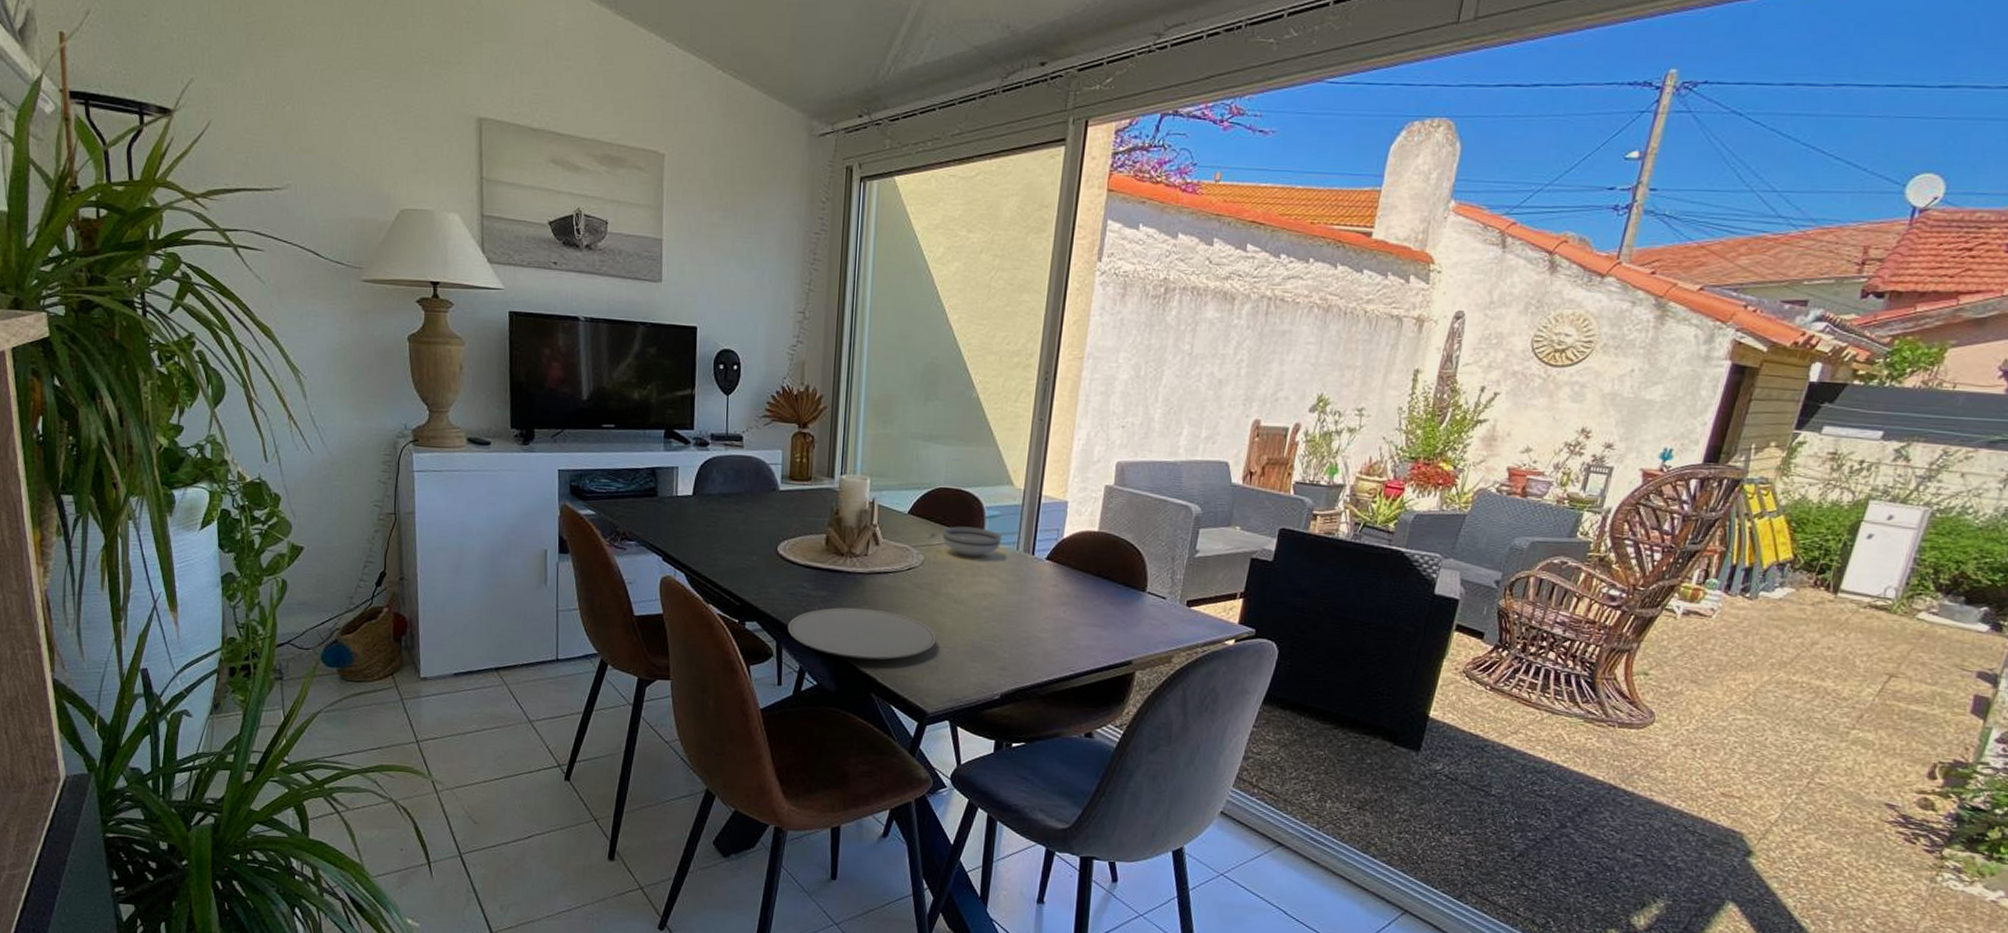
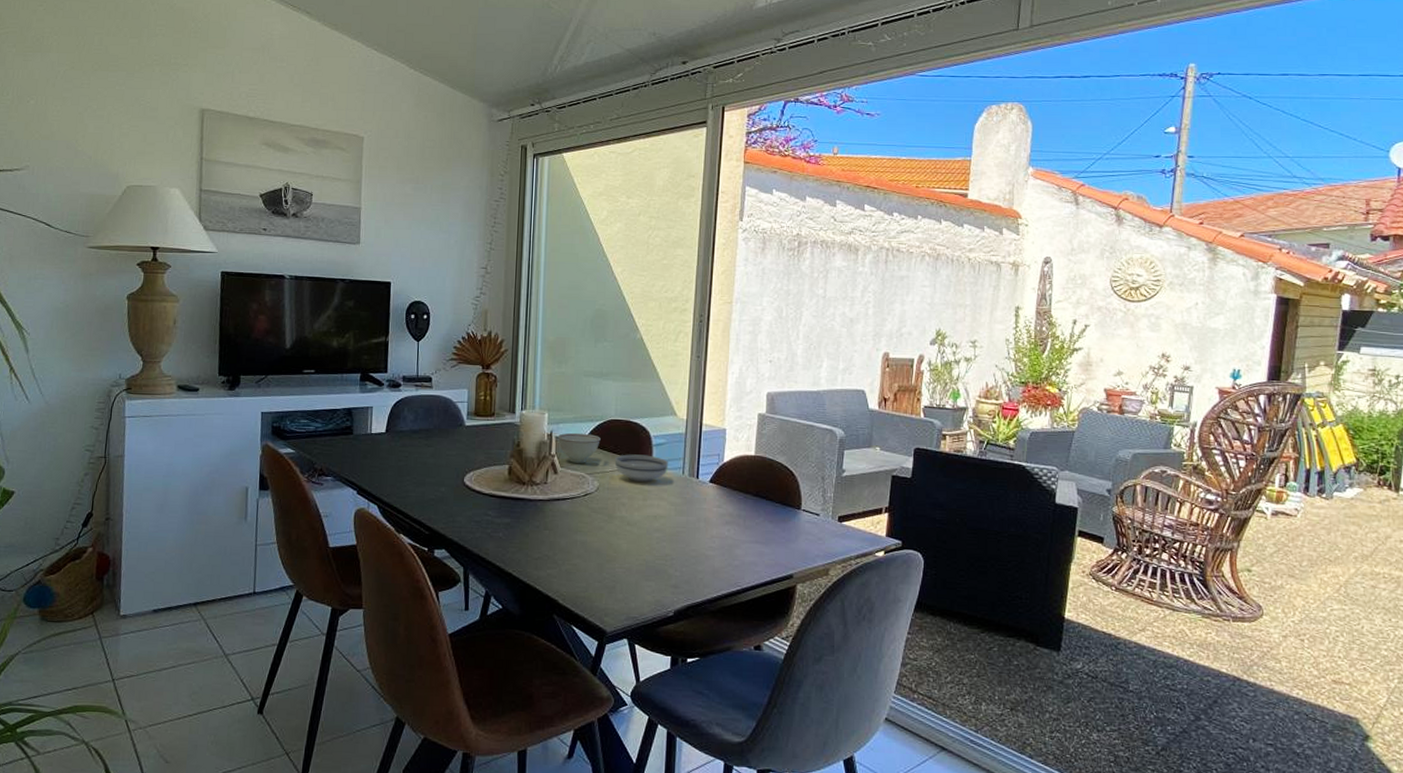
plate: present [787,607,936,660] -> none [473,533,612,582]
bowl: none [880,500,928,535] -> present [557,432,601,463]

